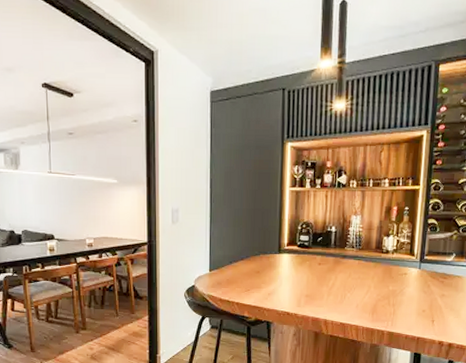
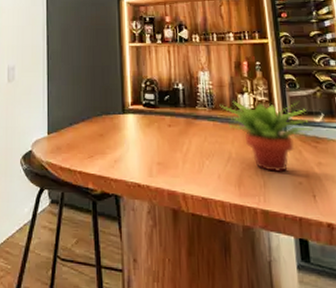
succulent plant: none [366,242,445,303] -> present [219,100,315,173]

